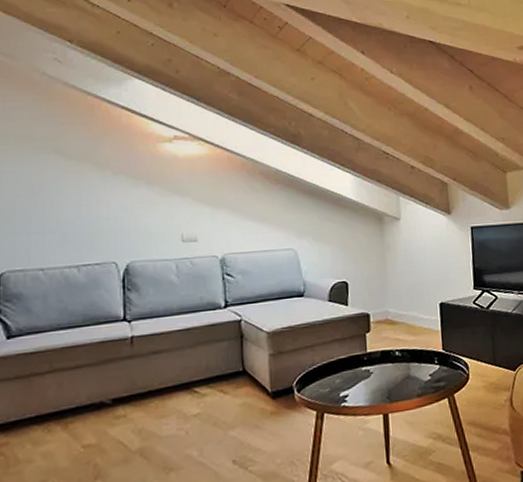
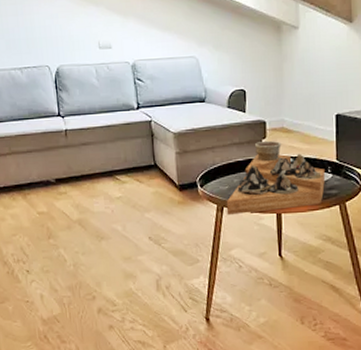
decorative tray: none [327,334,432,423] -> present [226,141,325,216]

